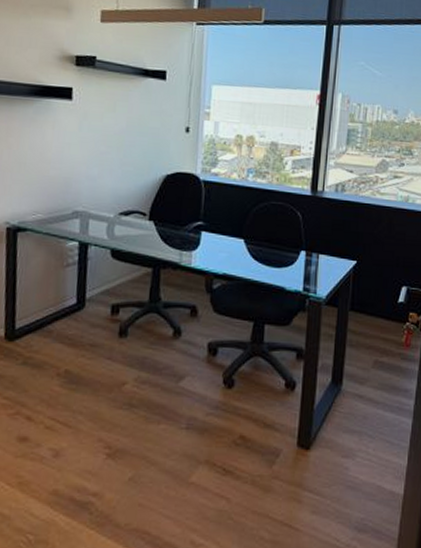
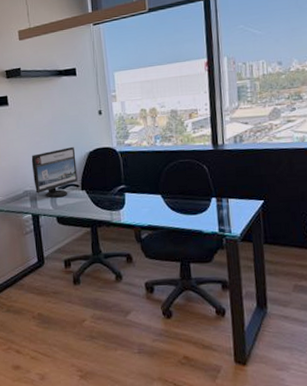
computer monitor: none [89,165,149,226] -> present [31,147,78,198]

